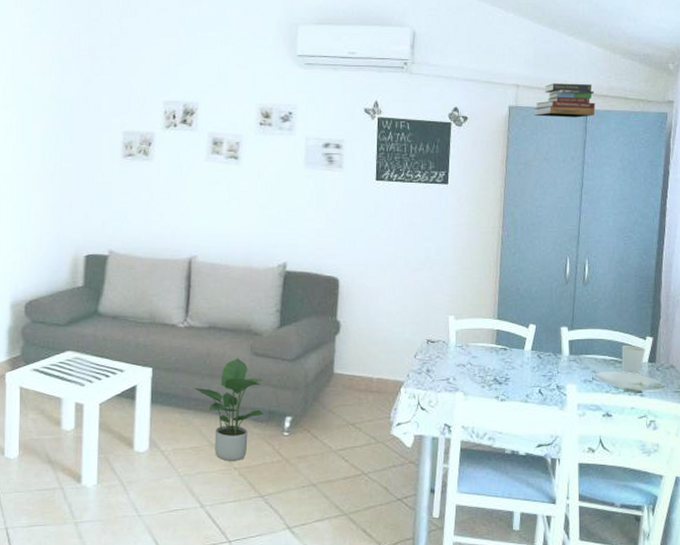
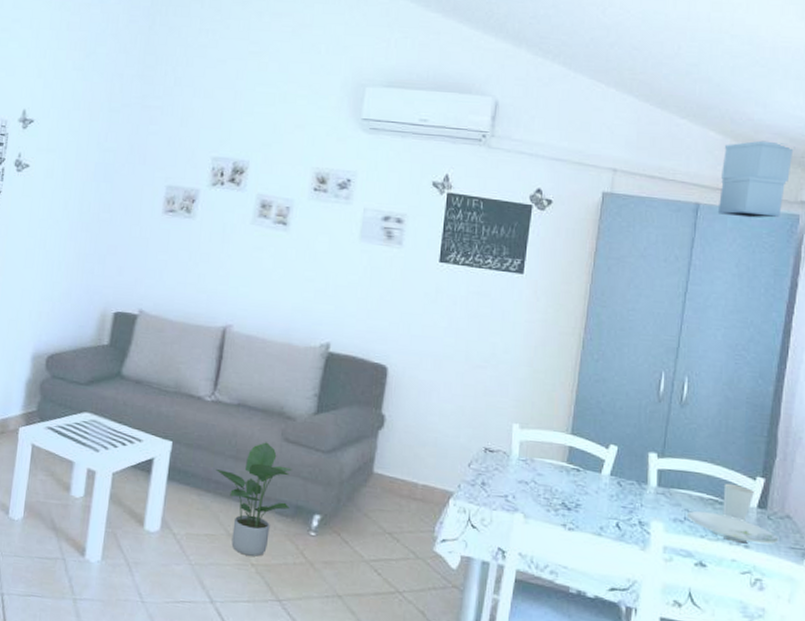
books: present [534,83,595,118] -> none [632,170,709,212]
storage box: none [603,51,661,119] -> present [717,140,795,218]

